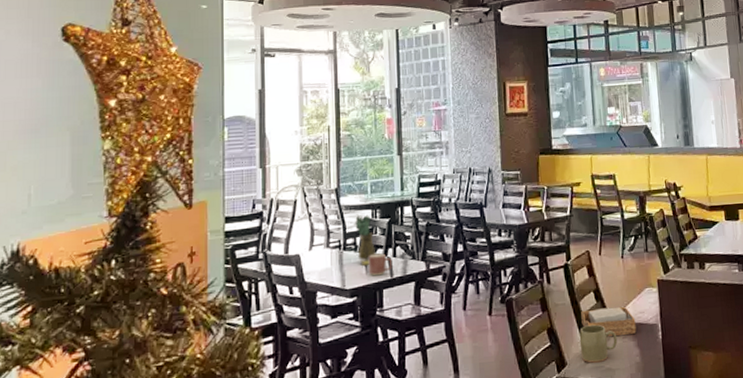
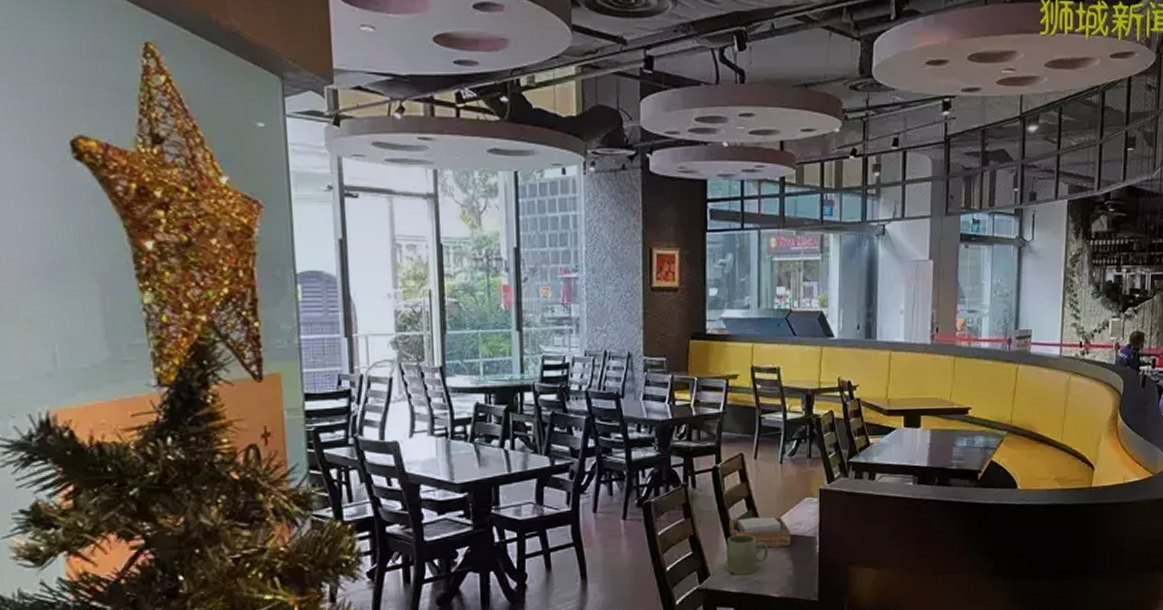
vase: present [354,214,375,267] -> none [463,398,490,459]
mug: present [368,253,393,276] -> none [481,445,510,470]

